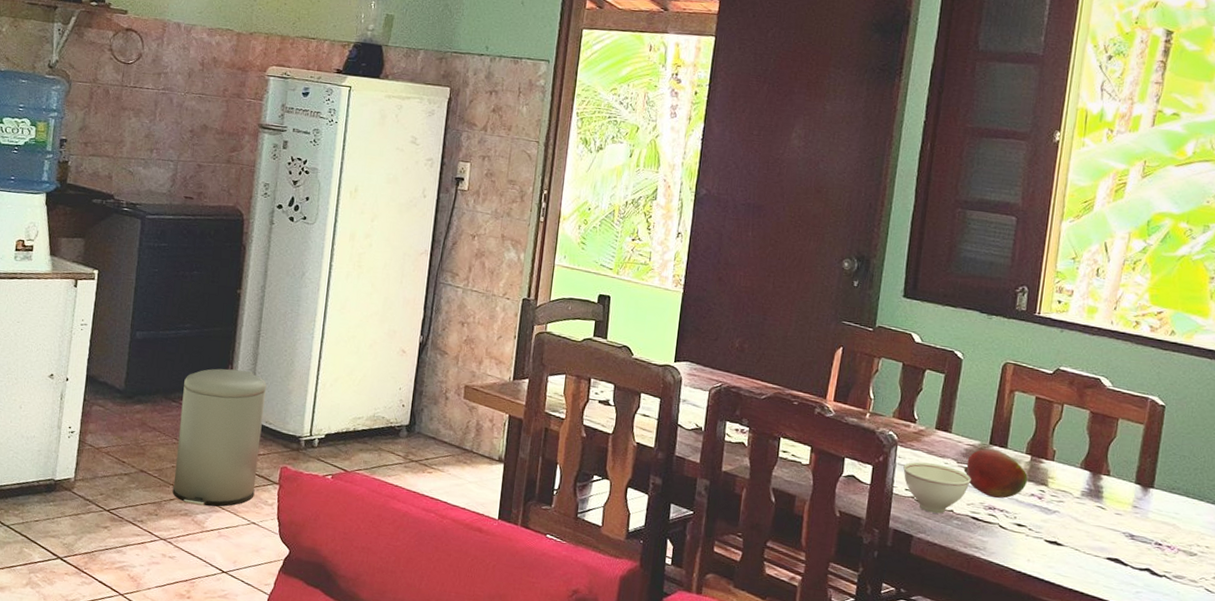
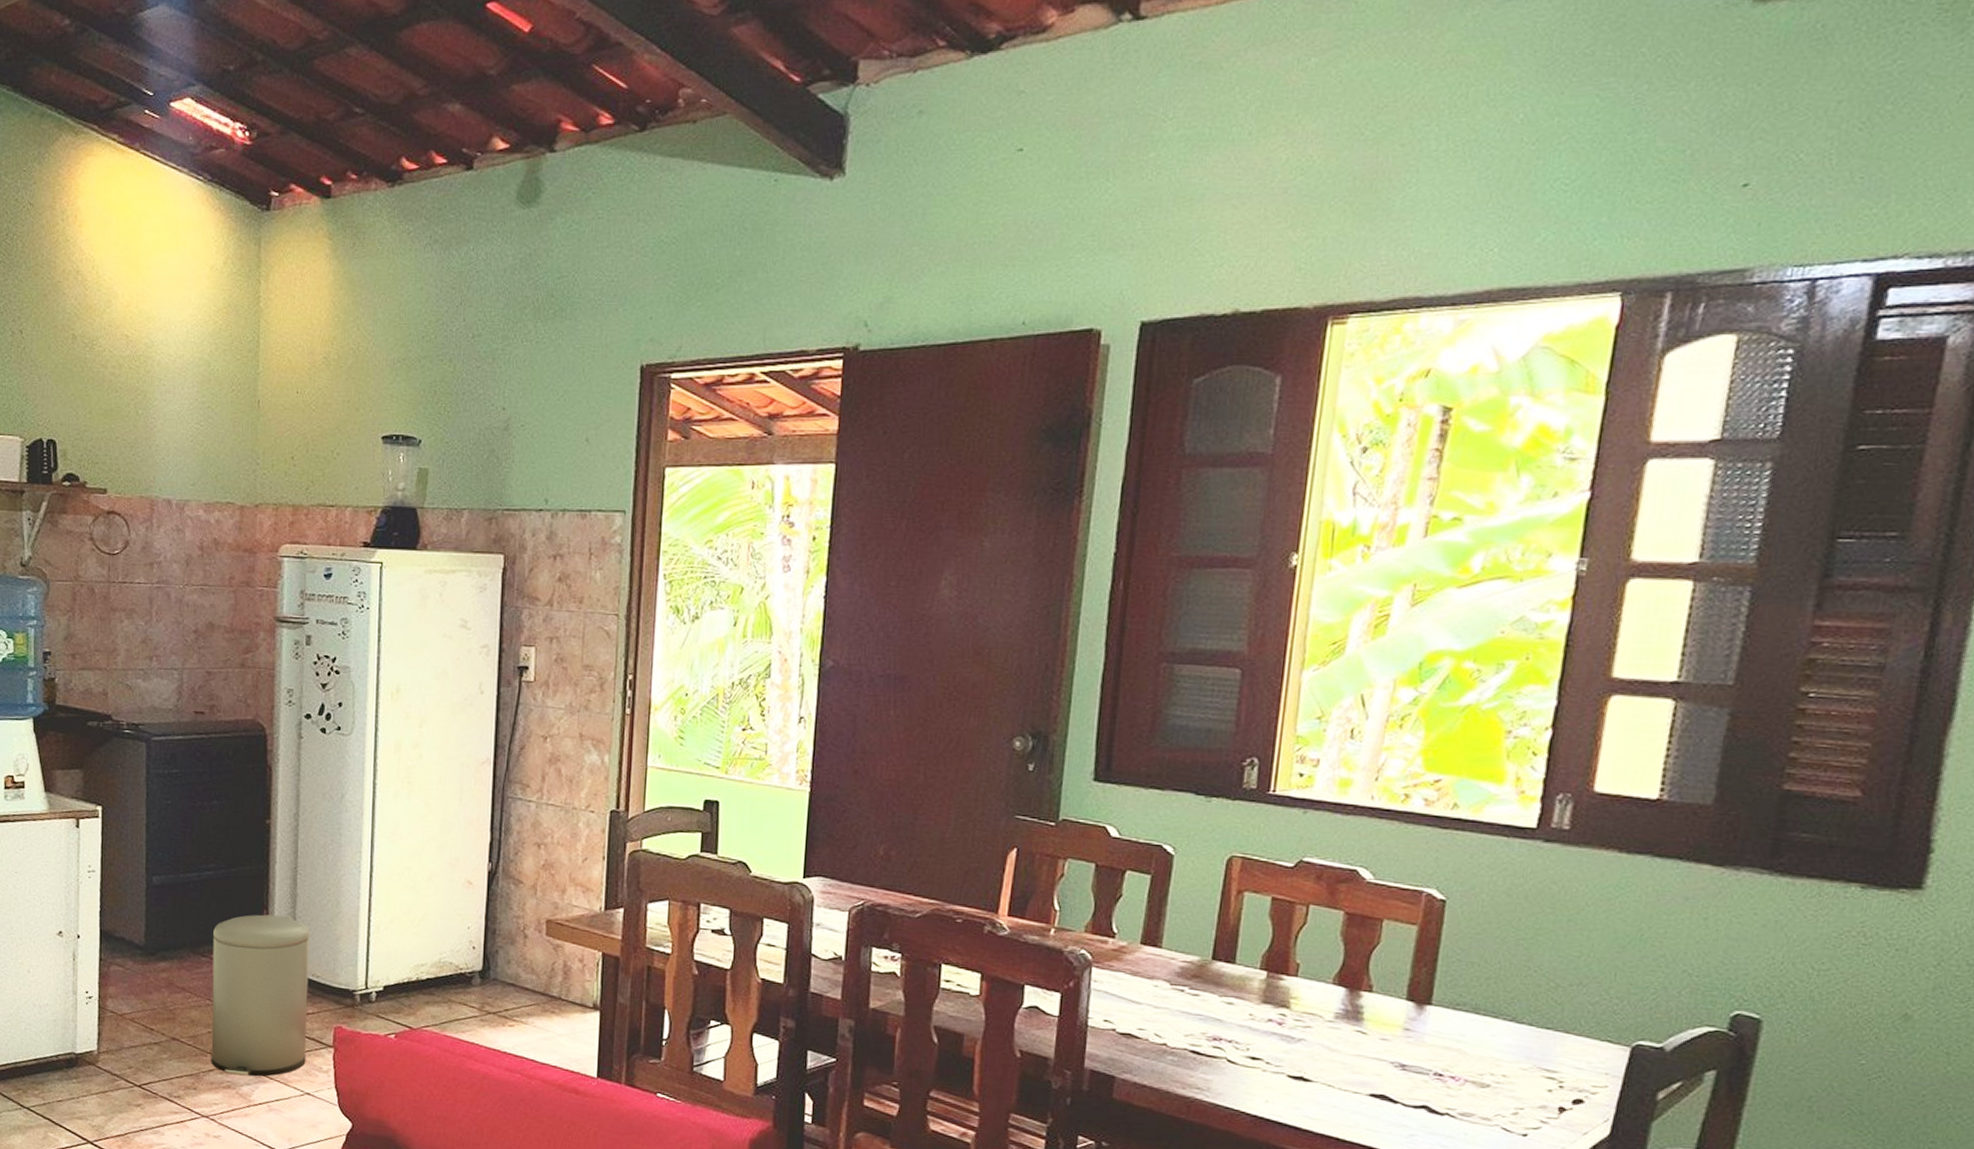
bowl: present [903,461,971,514] -> none [1100,985,1189,1049]
fruit: present [963,448,1028,499] -> none [1179,964,1264,1027]

